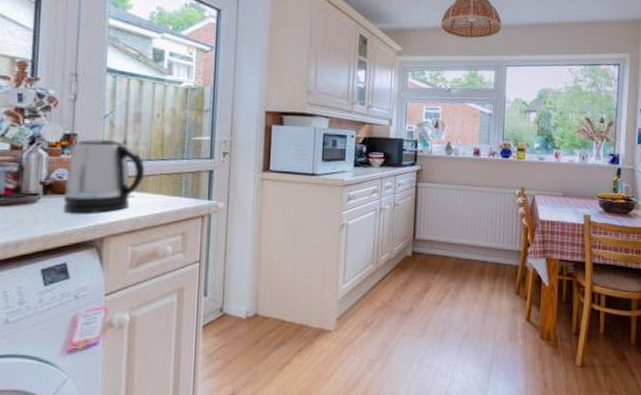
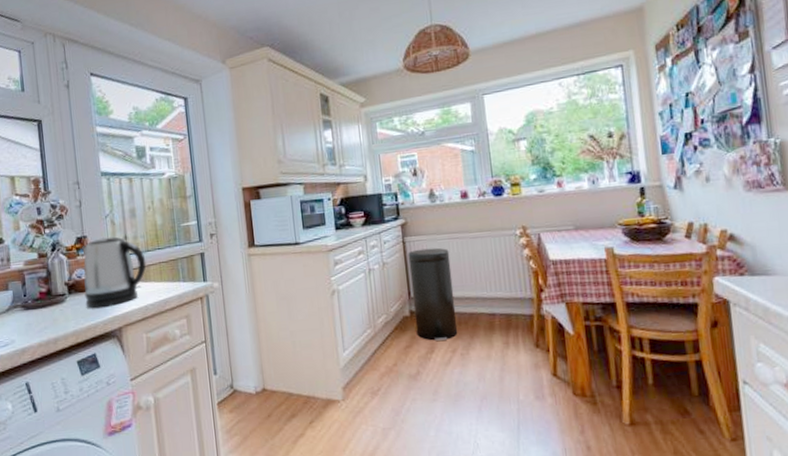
pedal bin: none [415,195,456,281] -> present [408,247,458,341]

